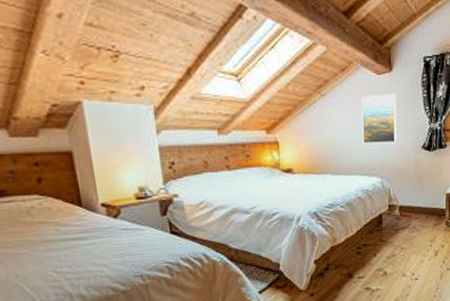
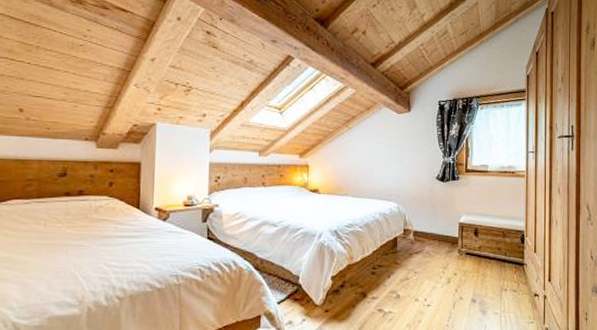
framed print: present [362,94,397,145] -> none [382,130,414,173]

